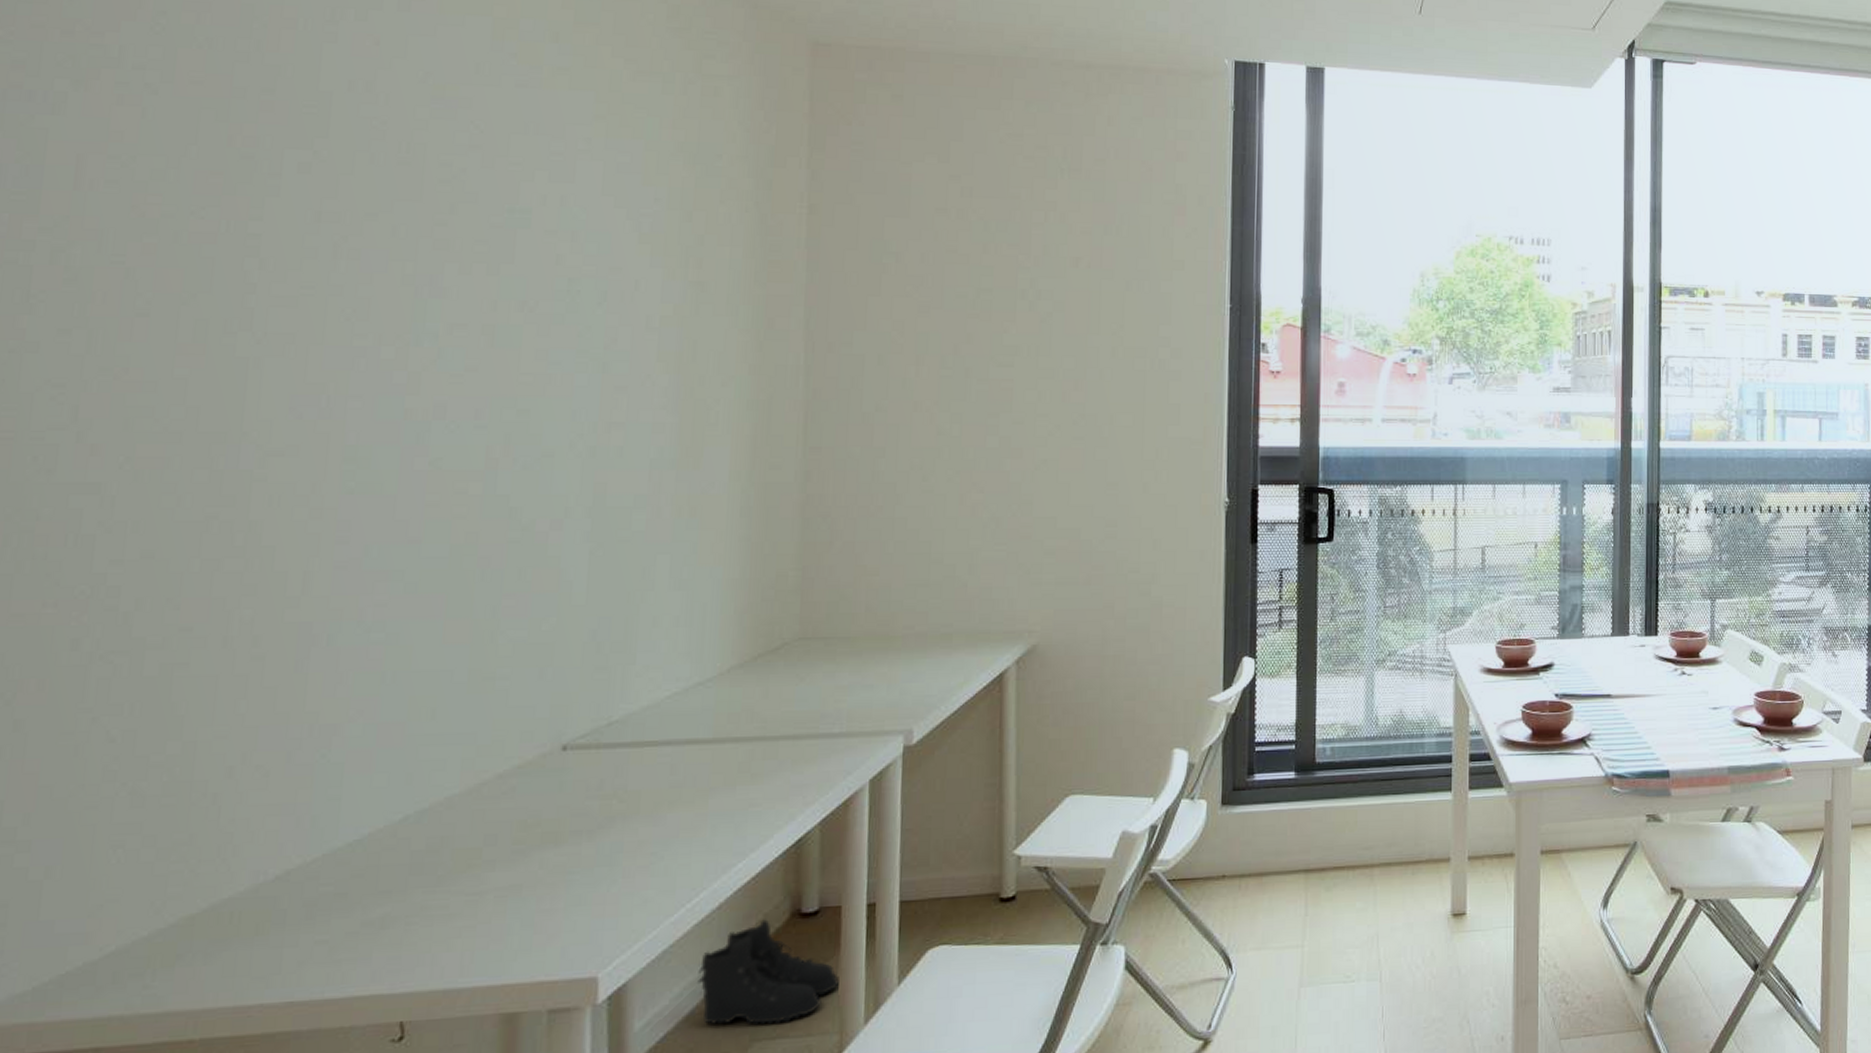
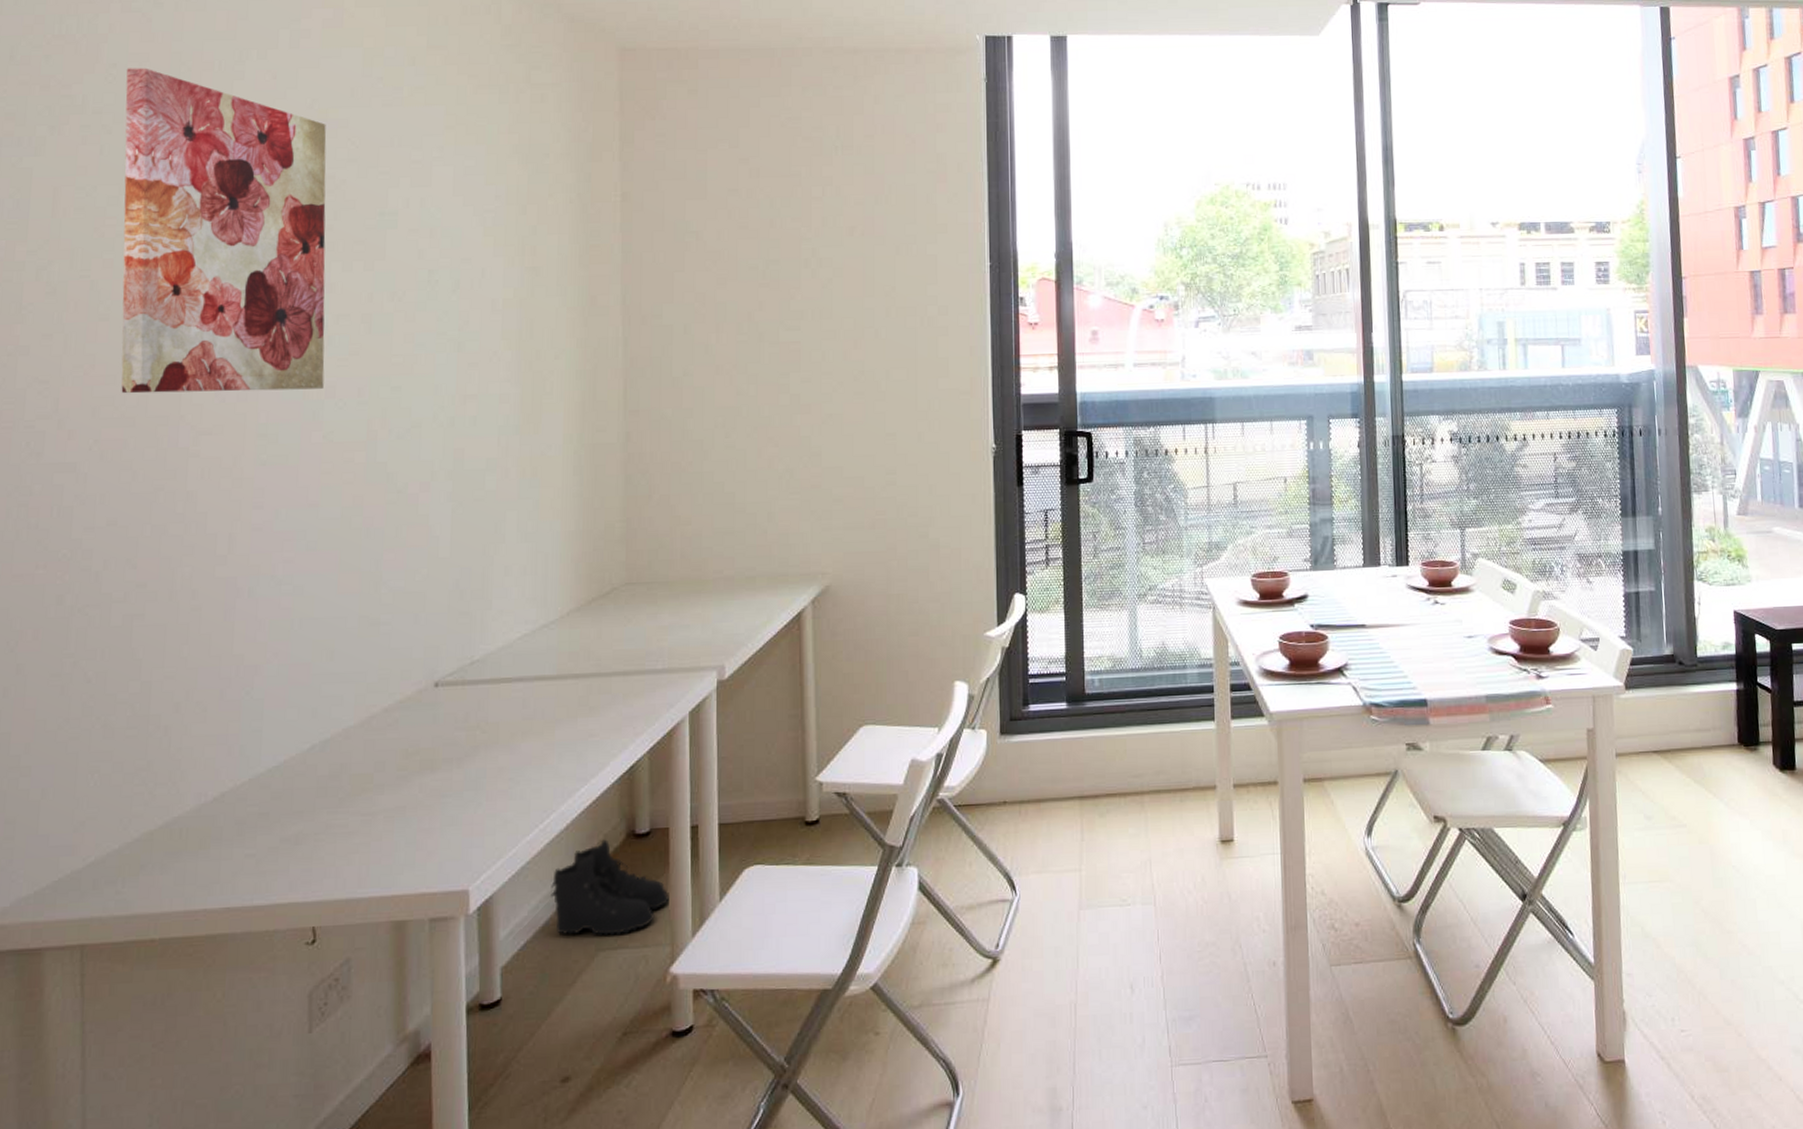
wall art: none [164,18,443,408] -> present [121,68,327,394]

